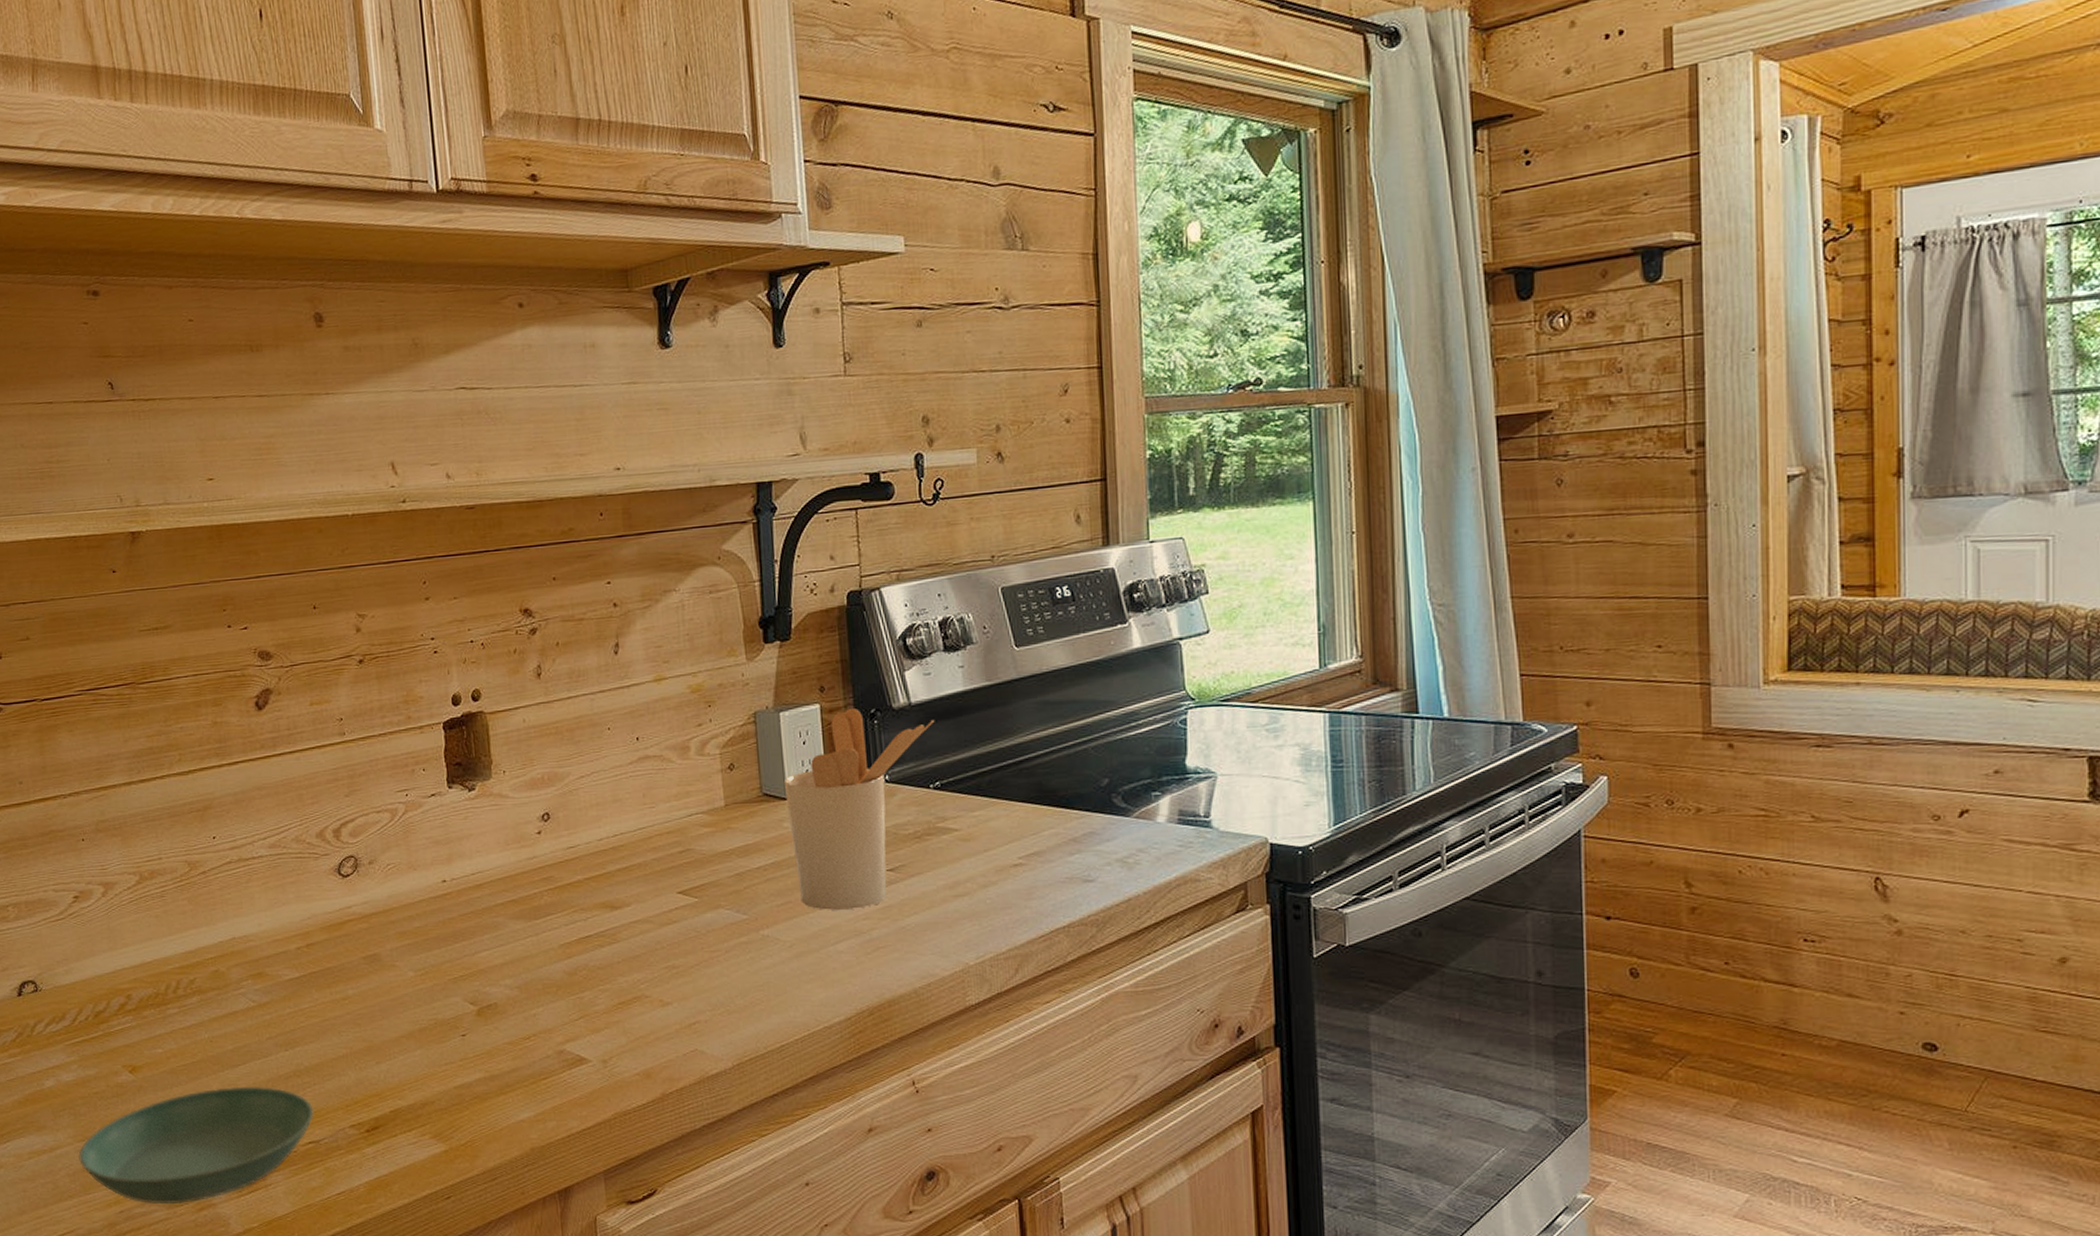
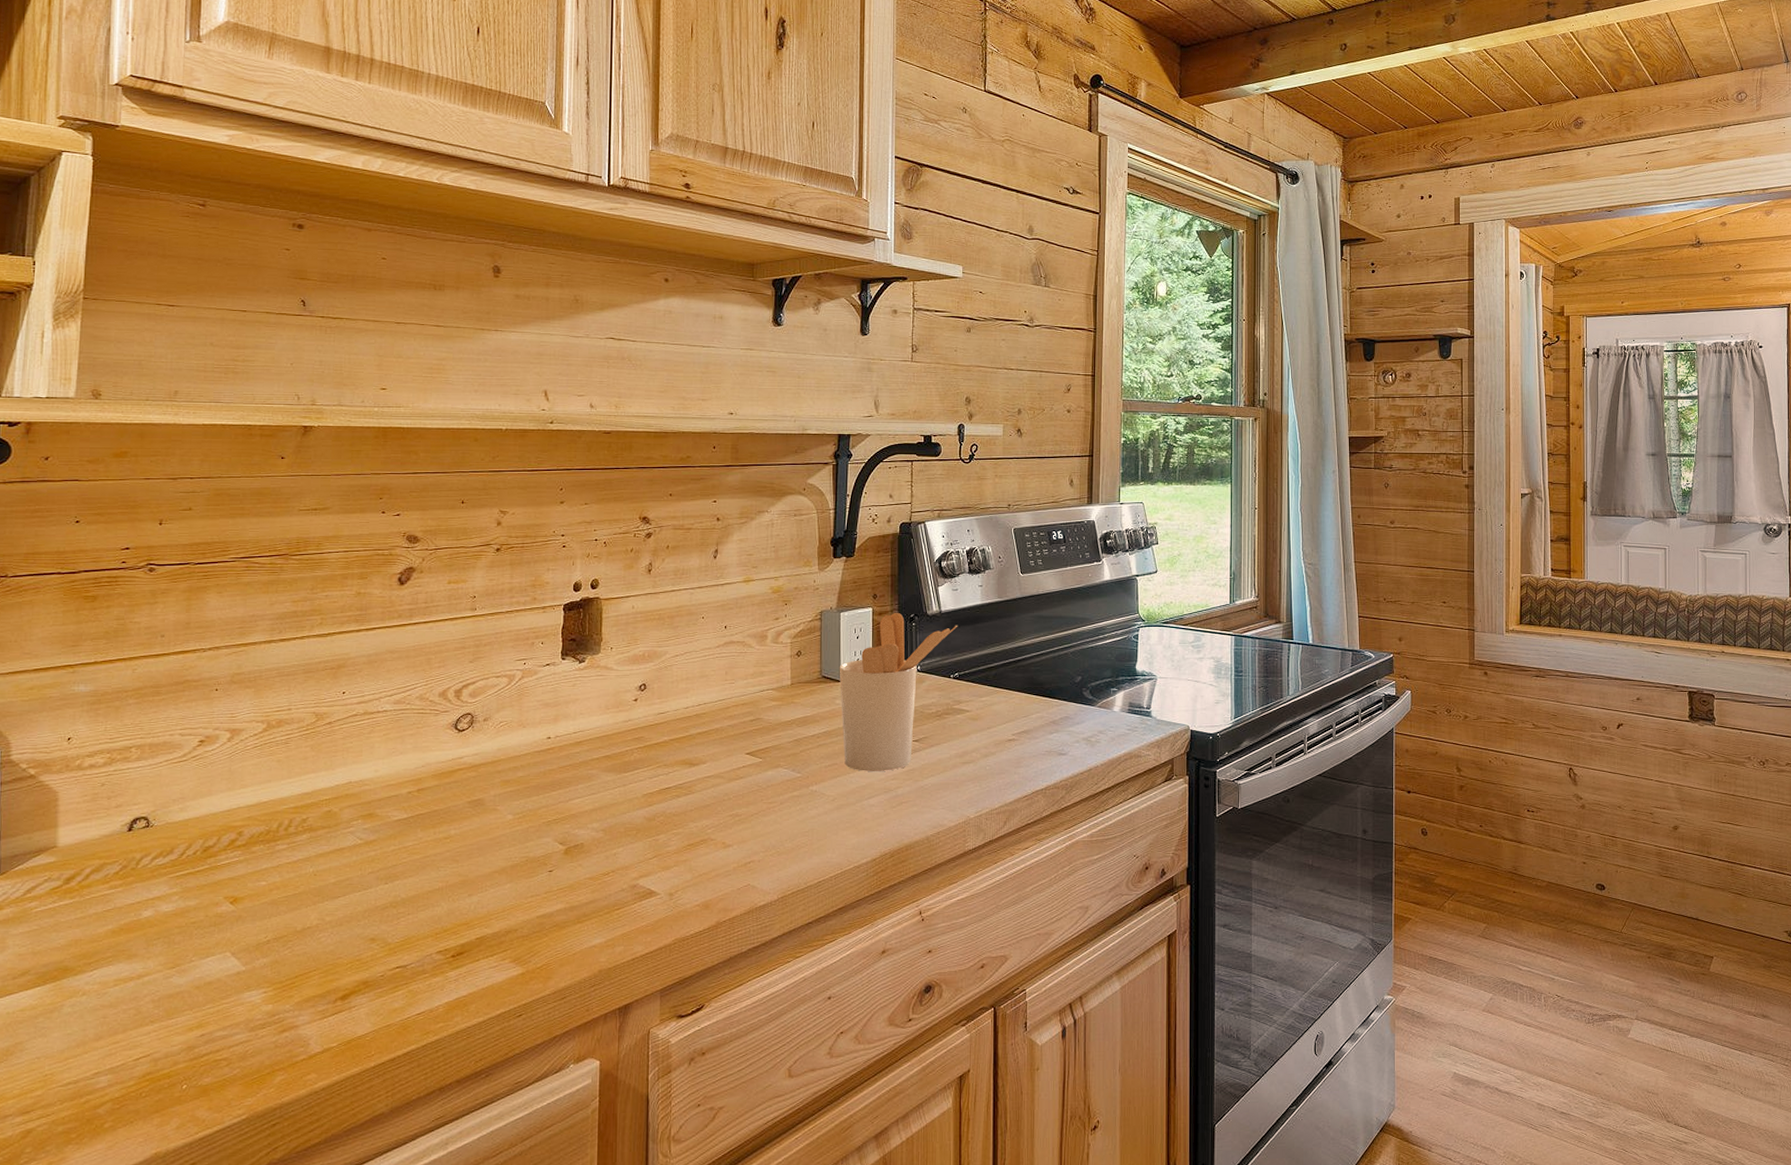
saucer: present [78,1086,314,1204] -> none [166,915,405,1027]

